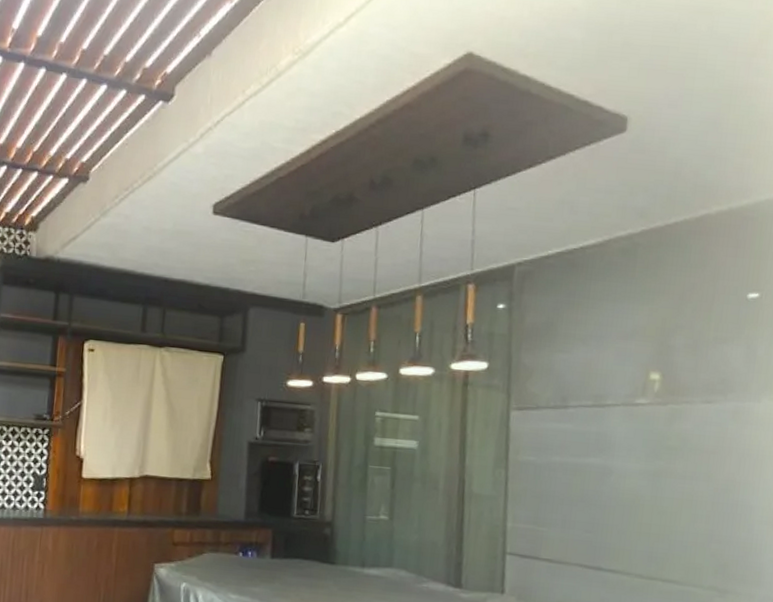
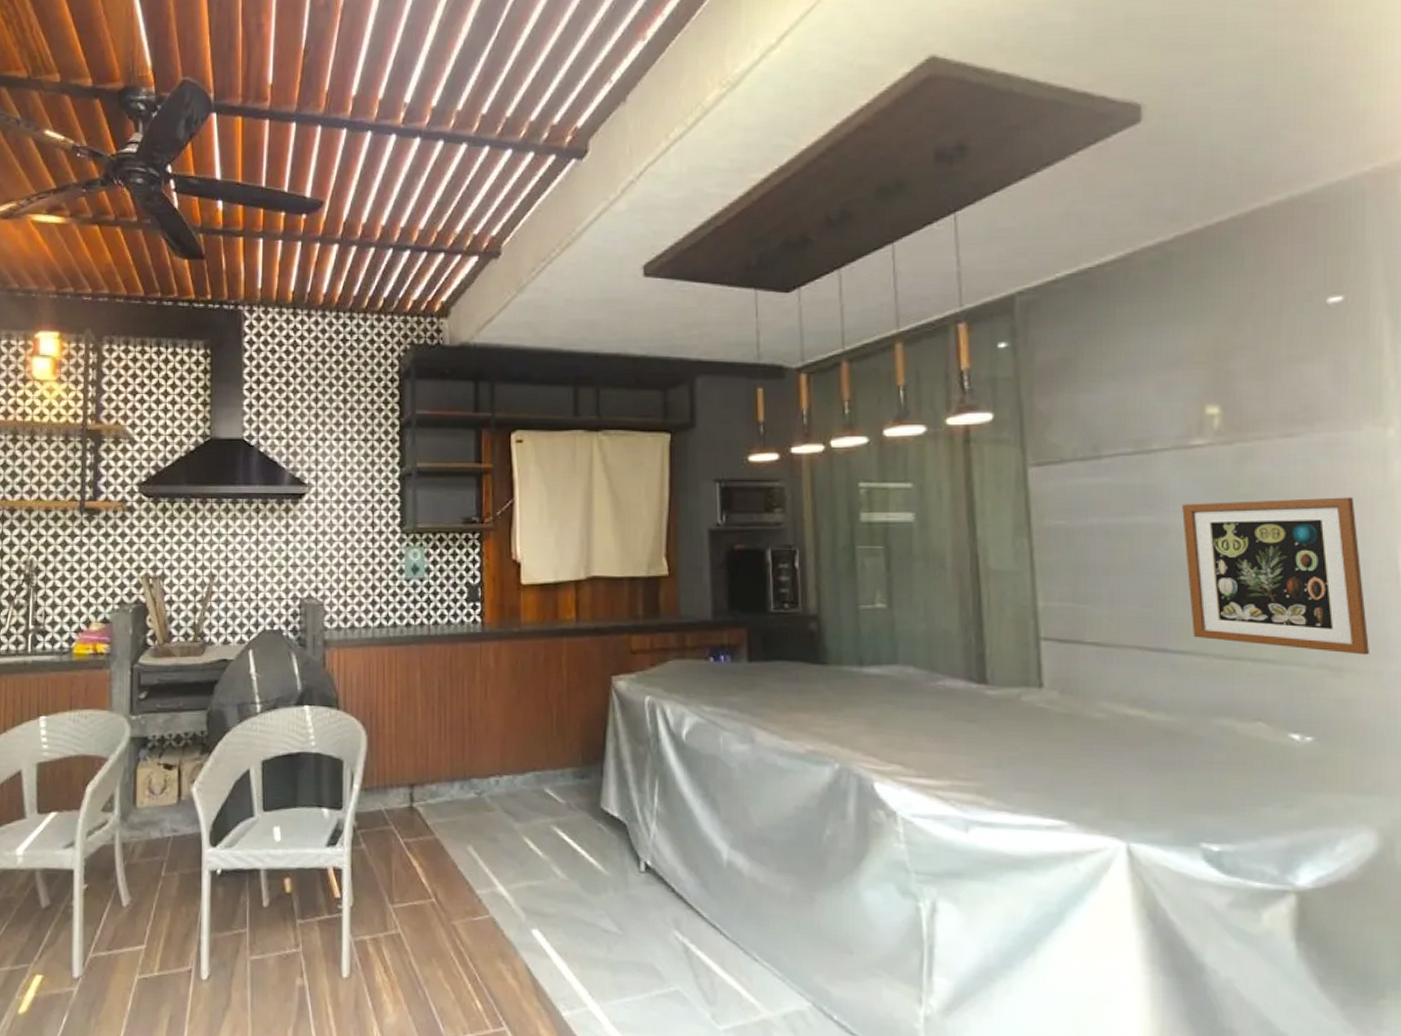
wall art: none [621,451,750,582] -> present [1182,497,1369,656]

